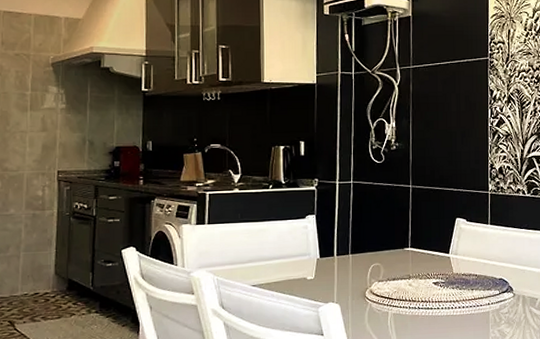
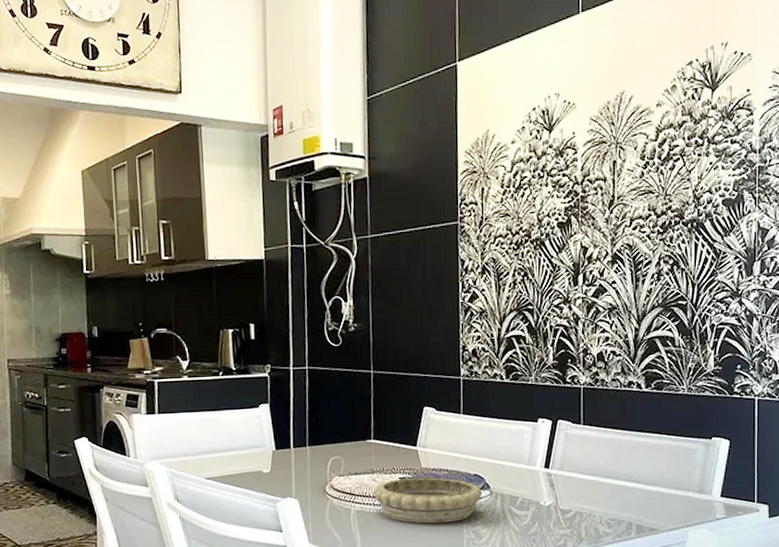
decorative bowl: none [409,282,507,325] -> present [372,477,483,524]

